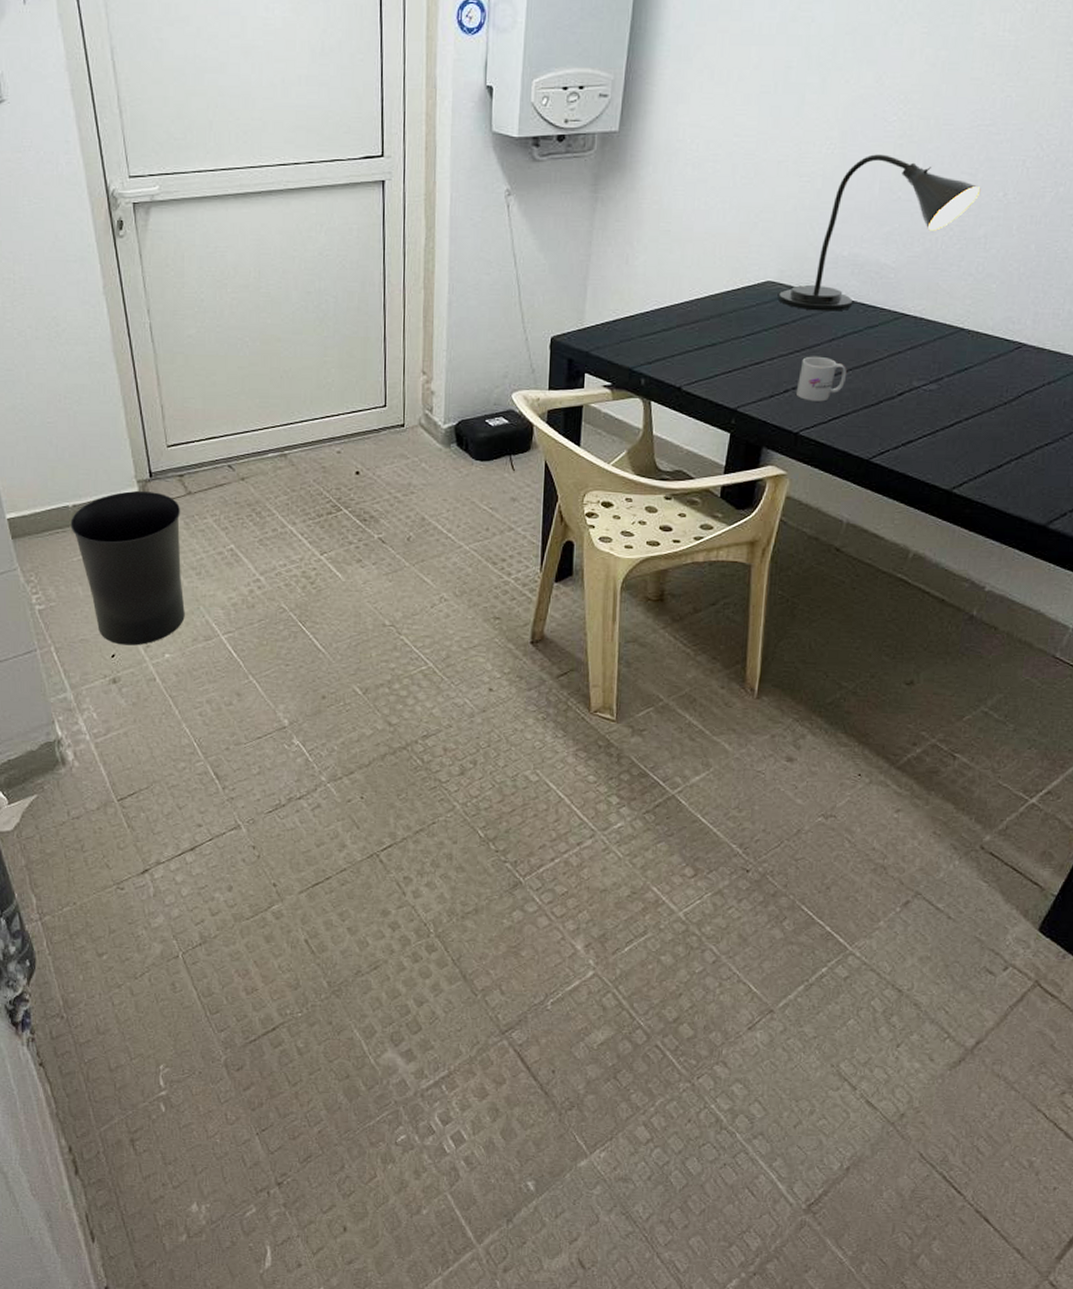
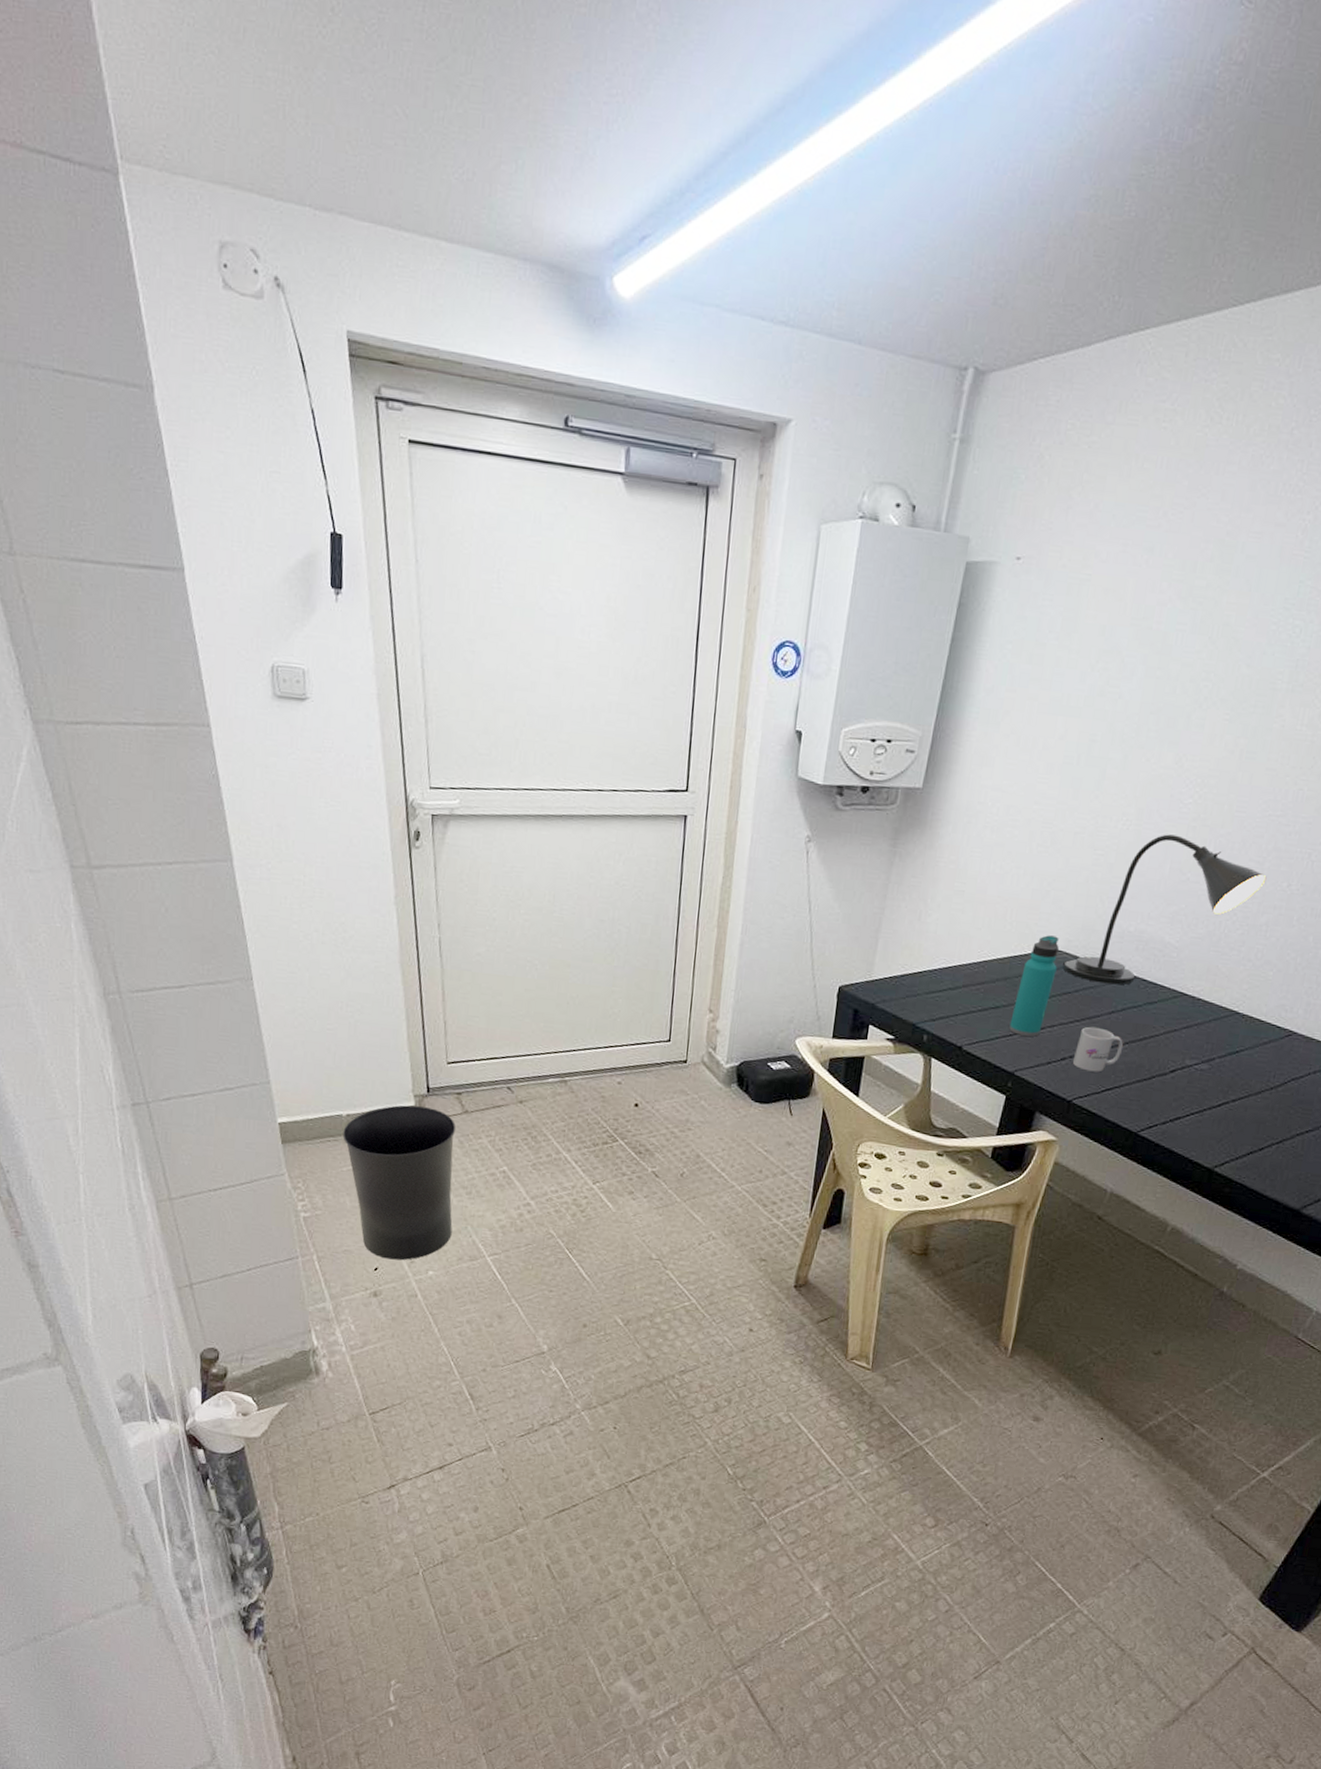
water bottle: none [728,267,772,372] -> present [1009,935,1059,1037]

